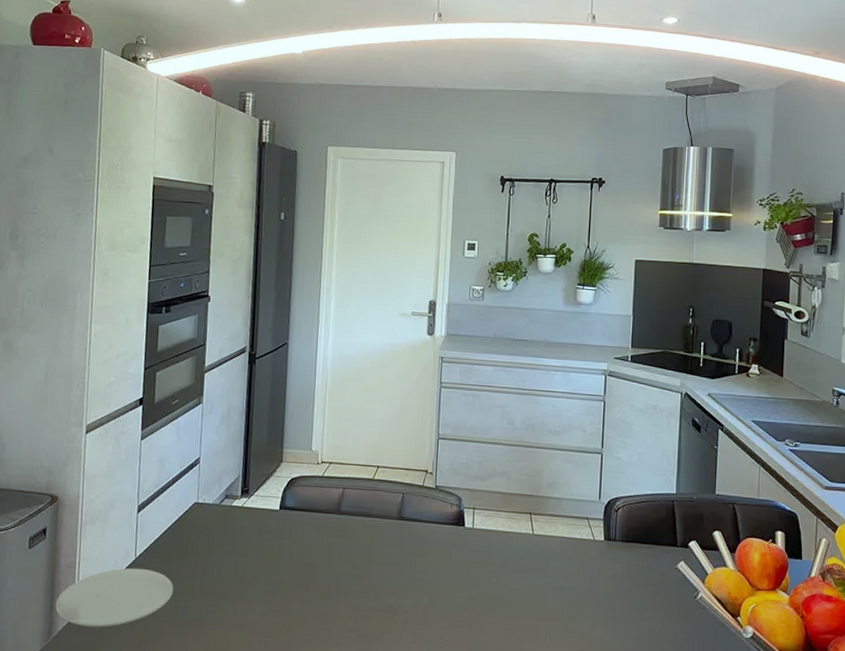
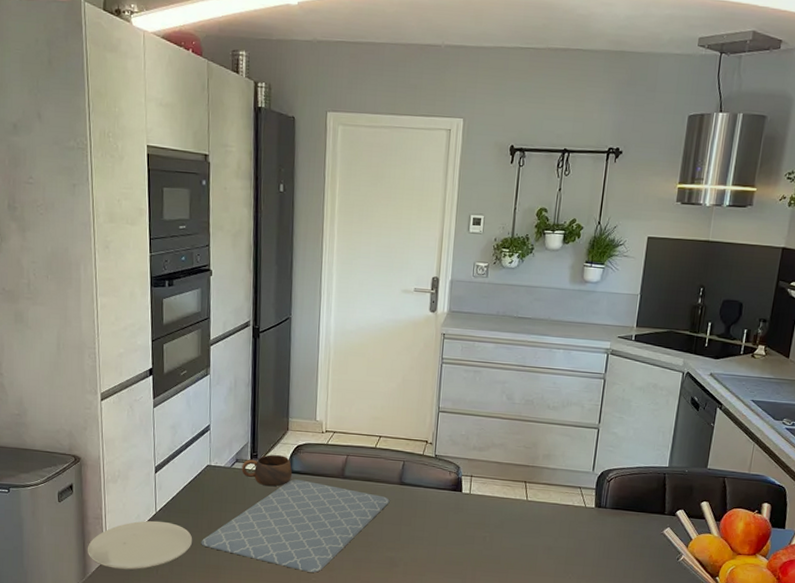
placemat: none [182,516,389,625] -> present [201,479,390,573]
cup: none [231,489,285,525] -> present [241,455,292,487]

